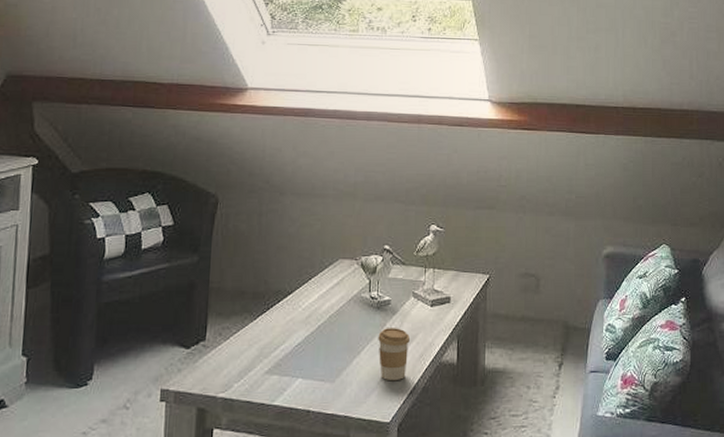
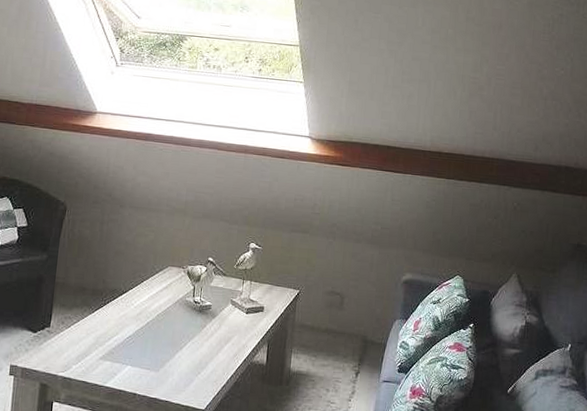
coffee cup: present [378,328,410,381] -> none [198,329,226,375]

